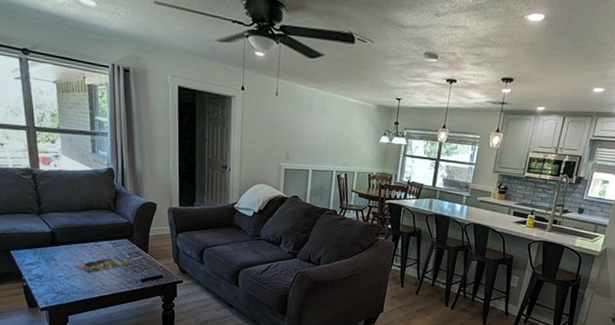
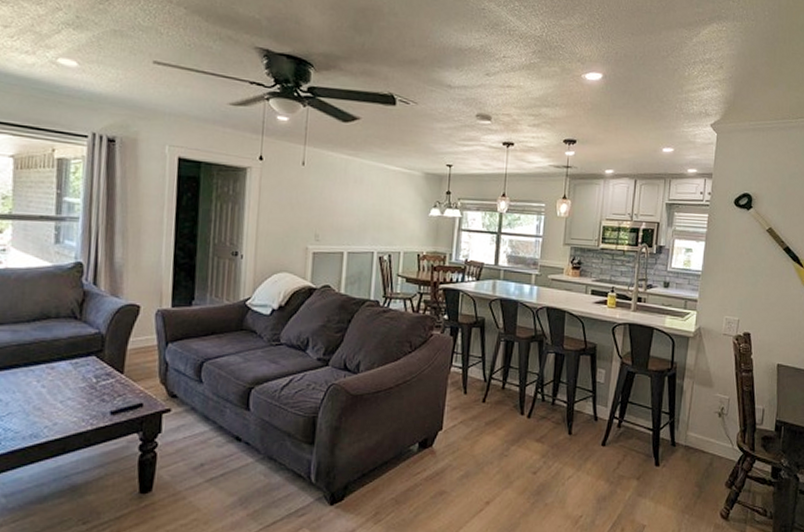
magazine: present [75,255,134,274] -> none [14,380,102,410]

